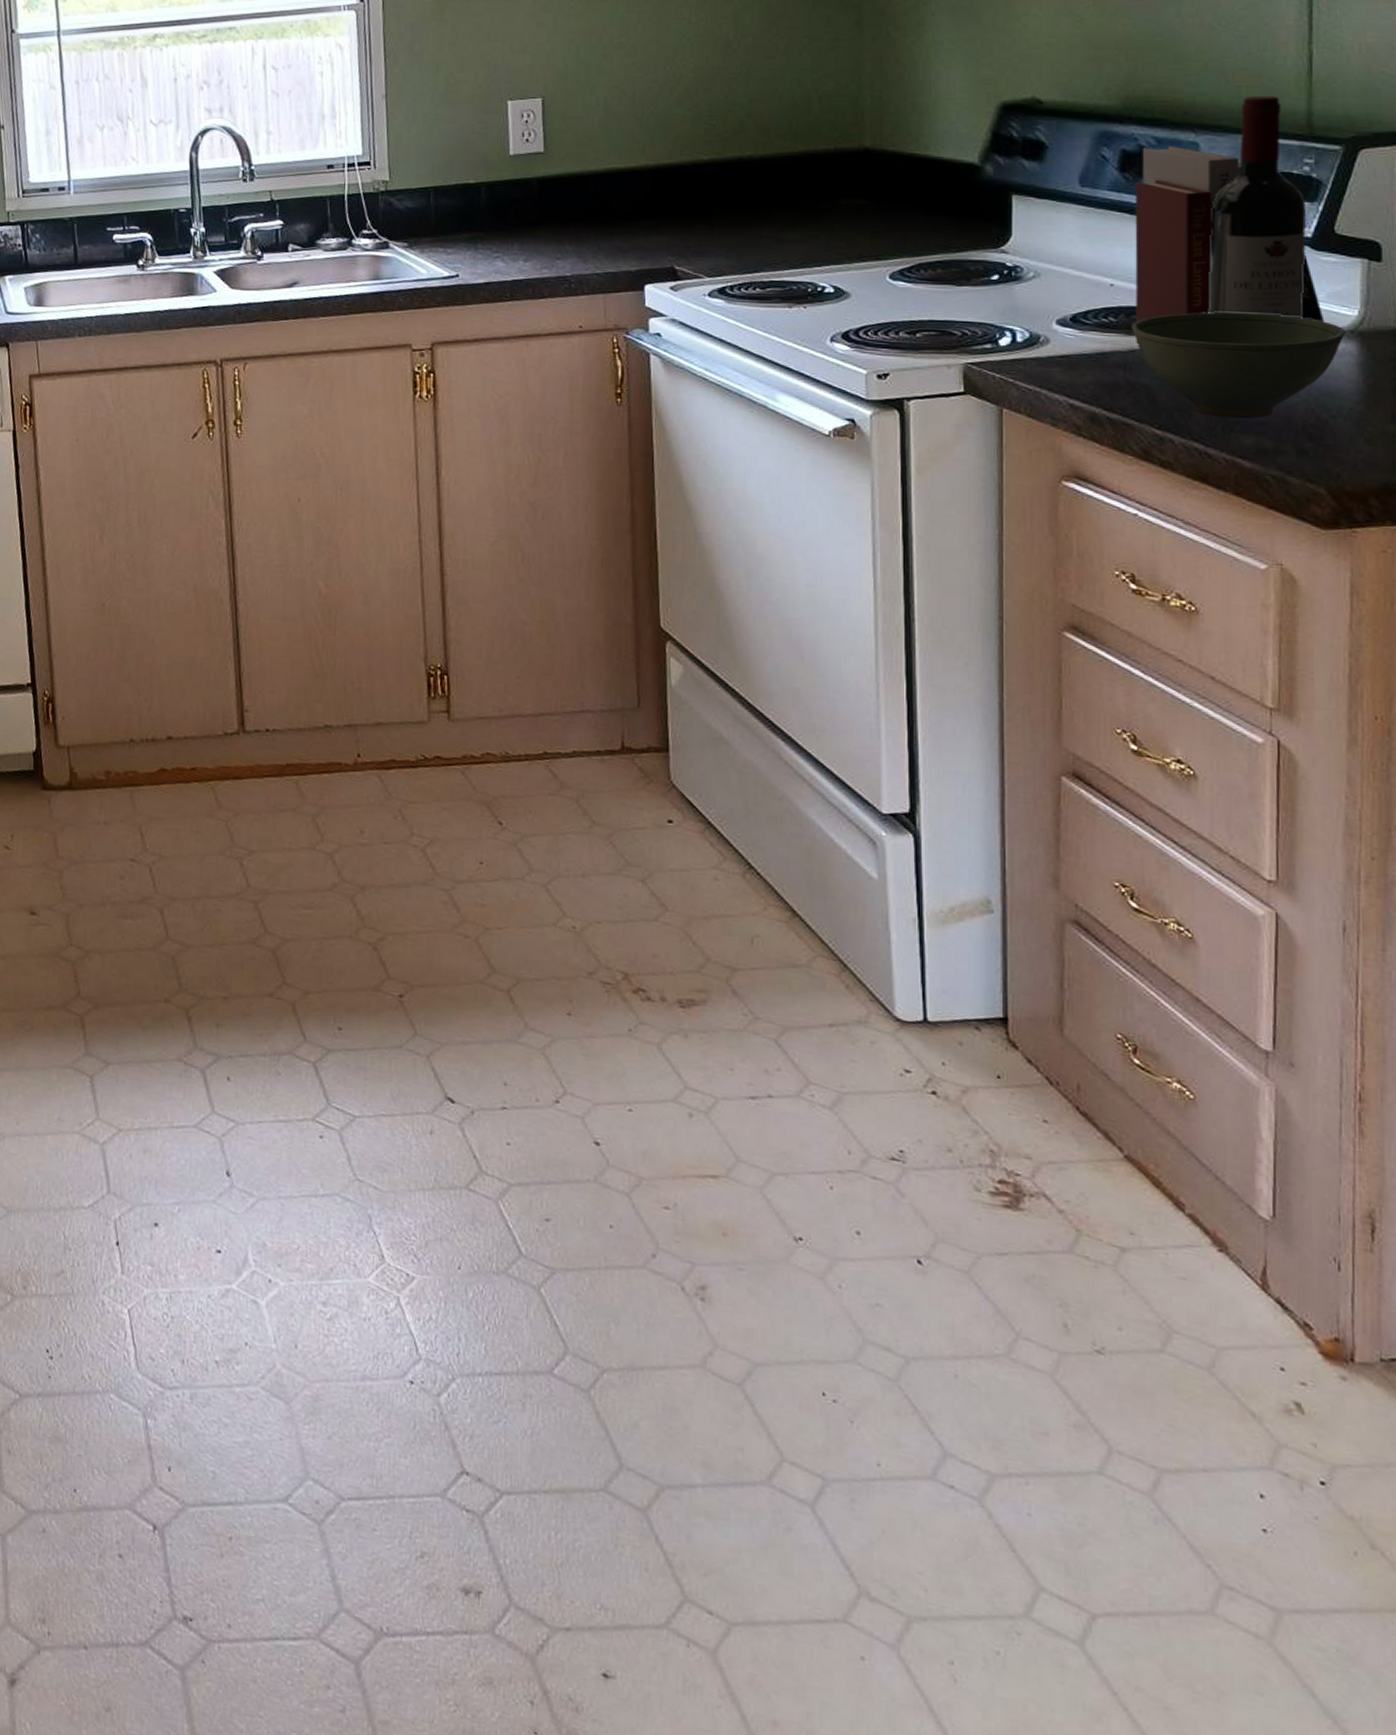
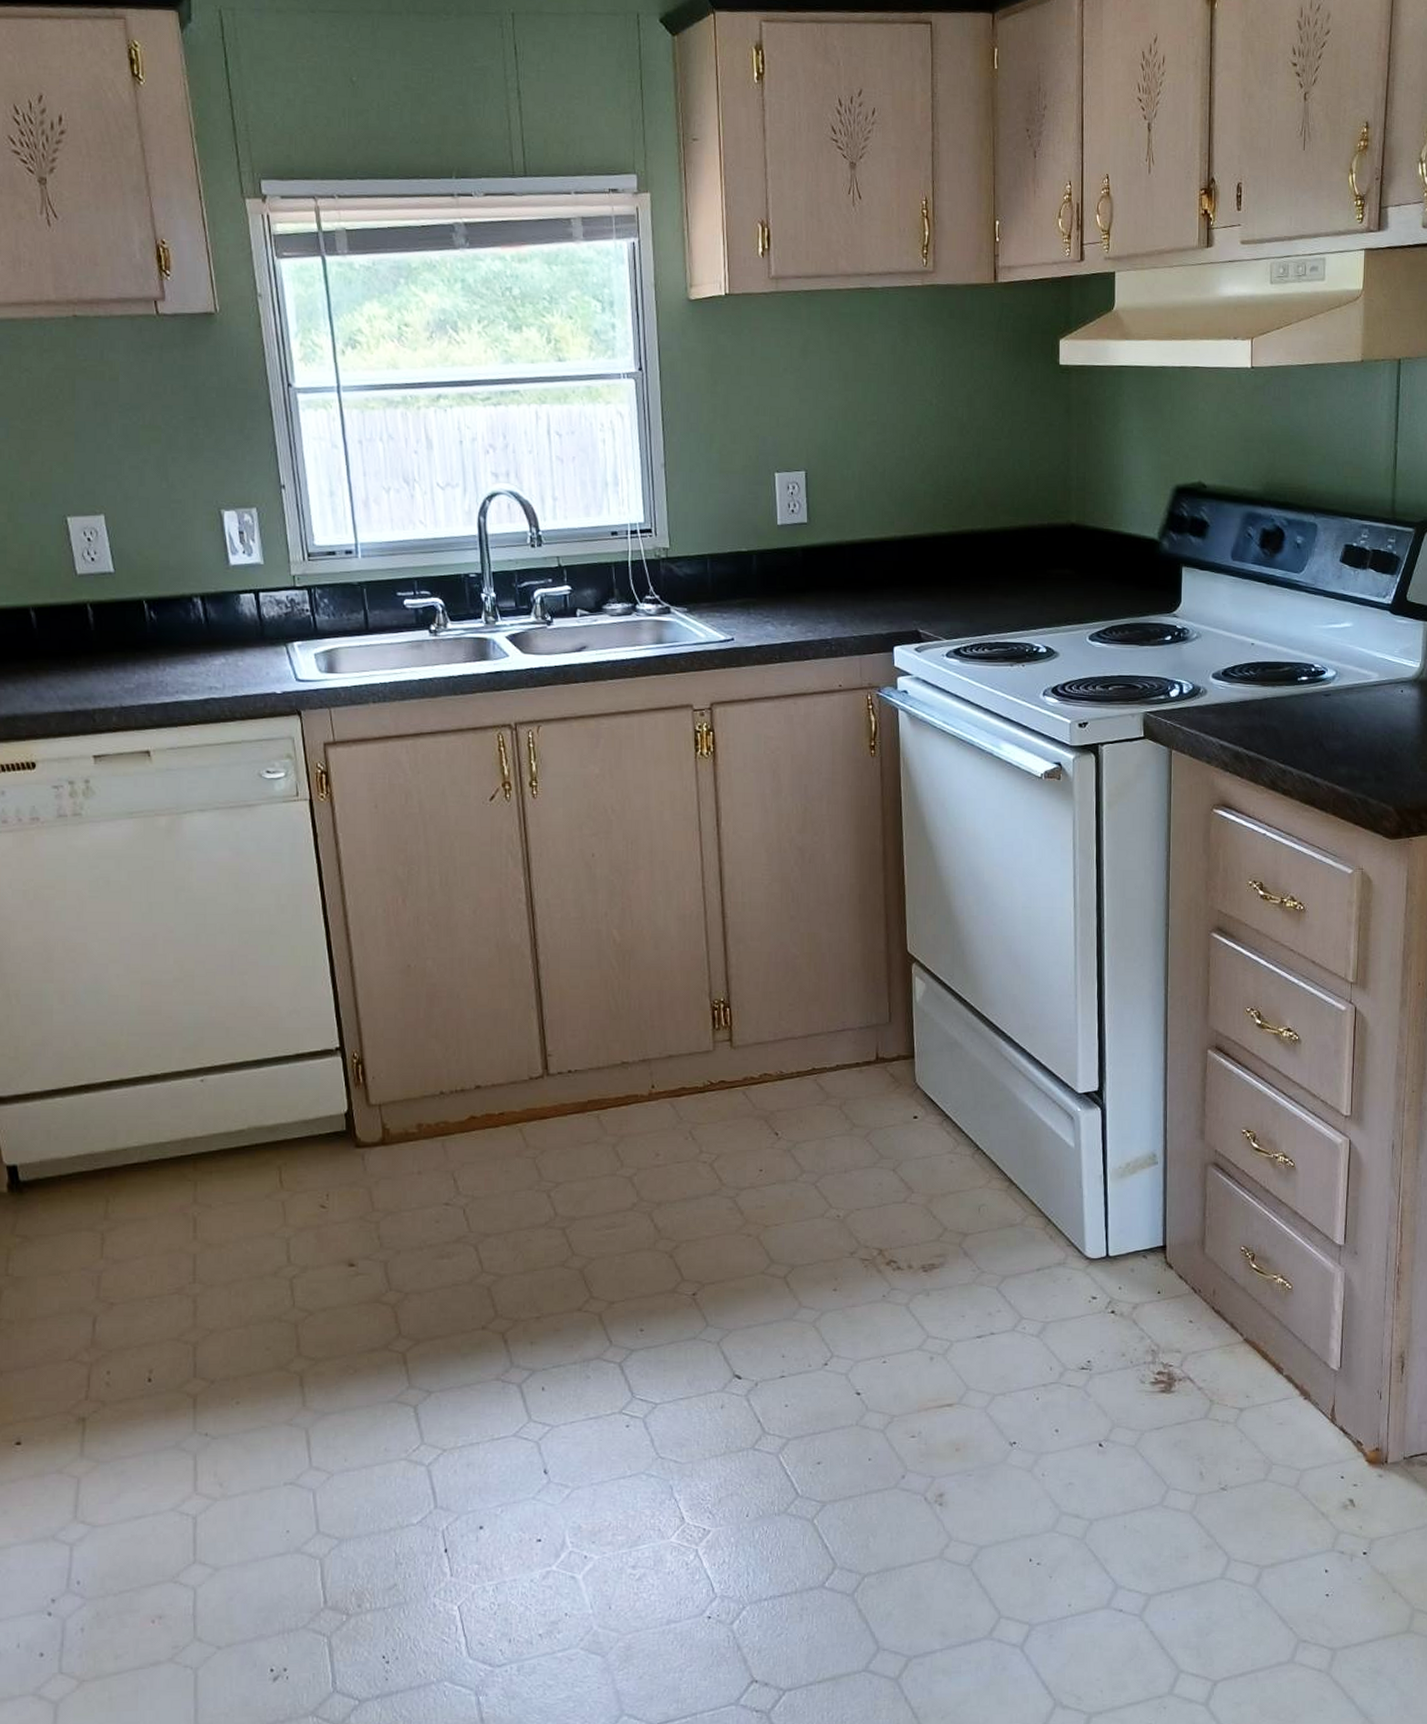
bowl: present [1131,312,1345,419] -> none [1265,665,1411,753]
books: present [1134,145,1325,343] -> none [1268,526,1398,693]
wine bottle: present [1207,95,1307,319] -> none [1319,485,1389,671]

